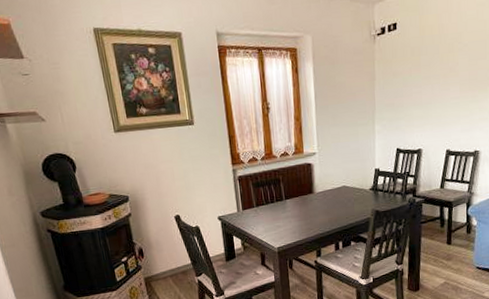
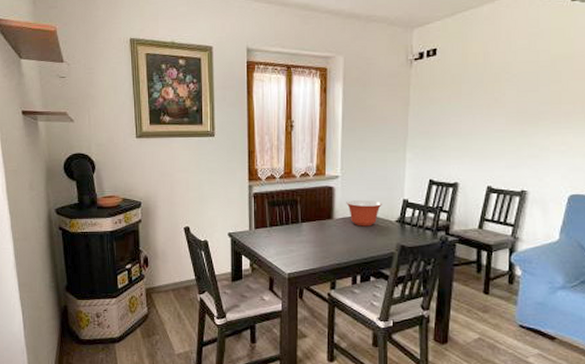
mixing bowl: none [324,172,357,198] -> present [346,200,382,227]

